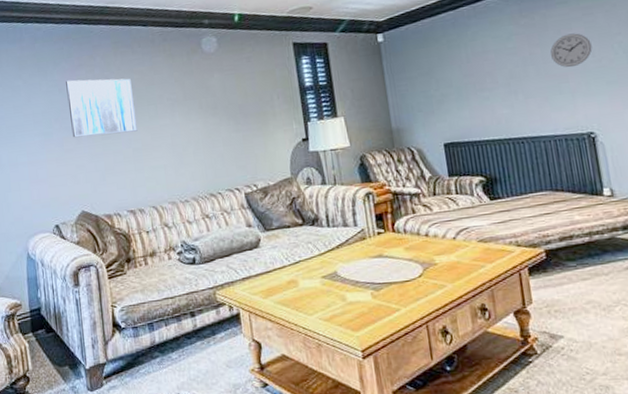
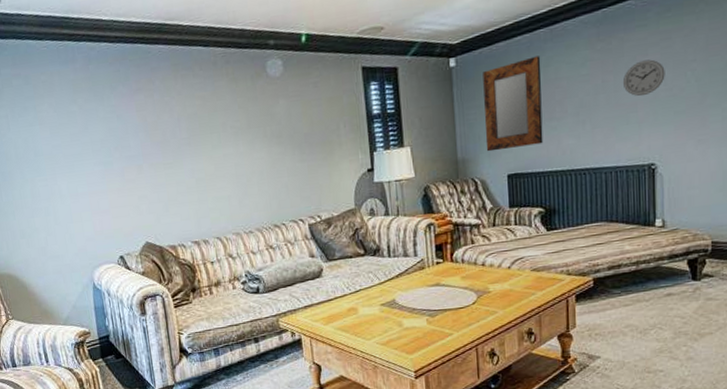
wall art: present [66,78,138,138] -> none [124,104,201,168]
home mirror: none [410,31,477,122] -> present [483,56,543,152]

